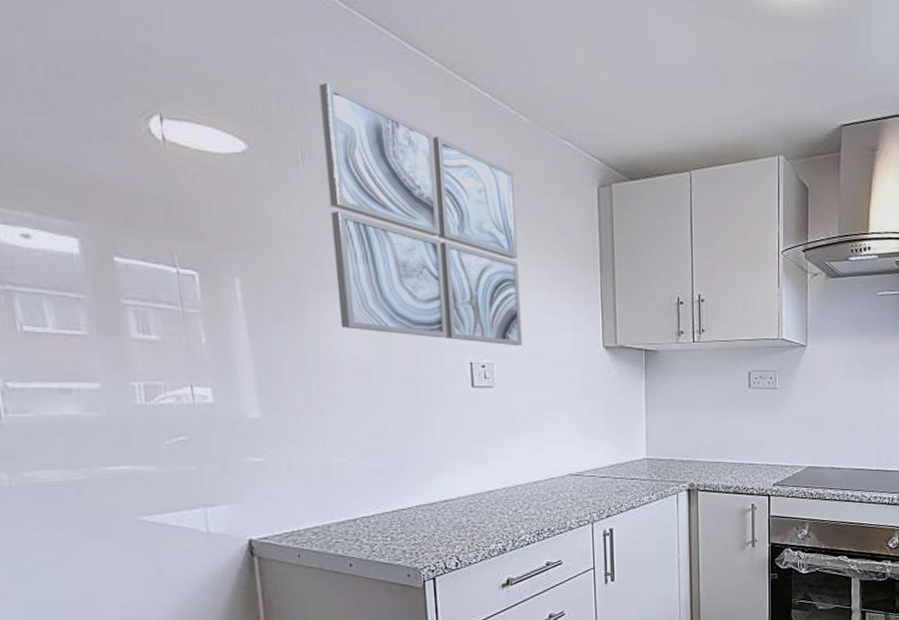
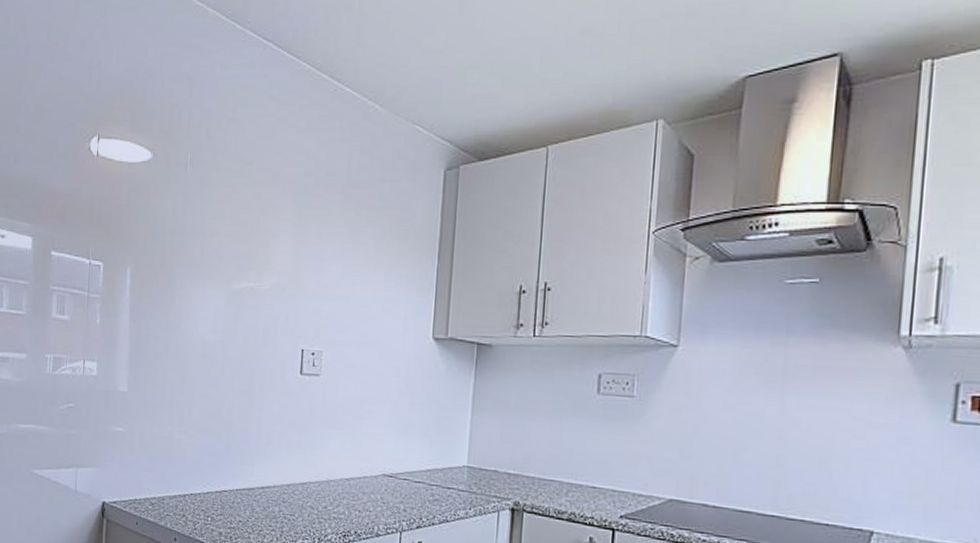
wall art: present [319,83,523,346] -> none [198,95,364,335]

